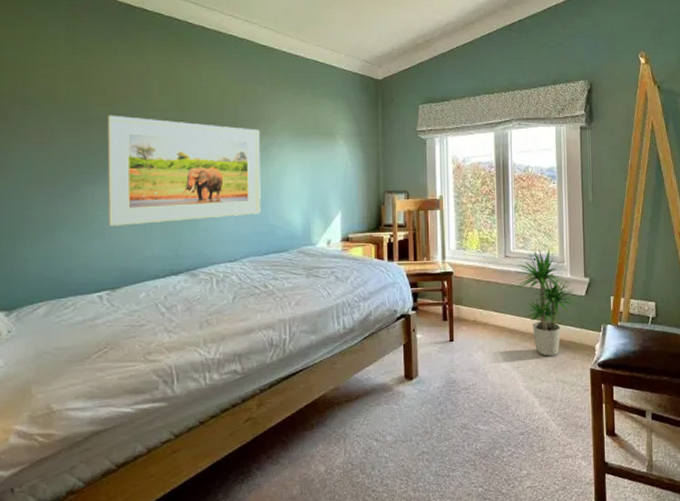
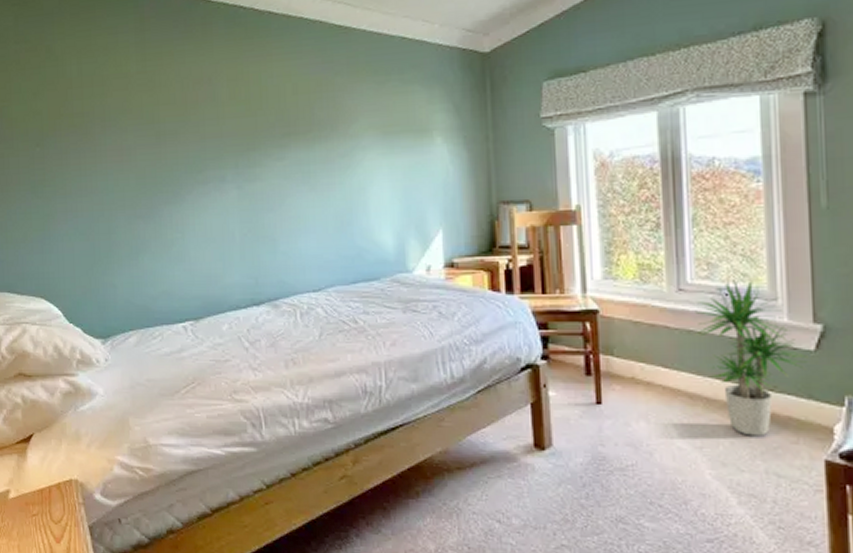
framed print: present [107,114,261,226] -> none [180,125,346,250]

